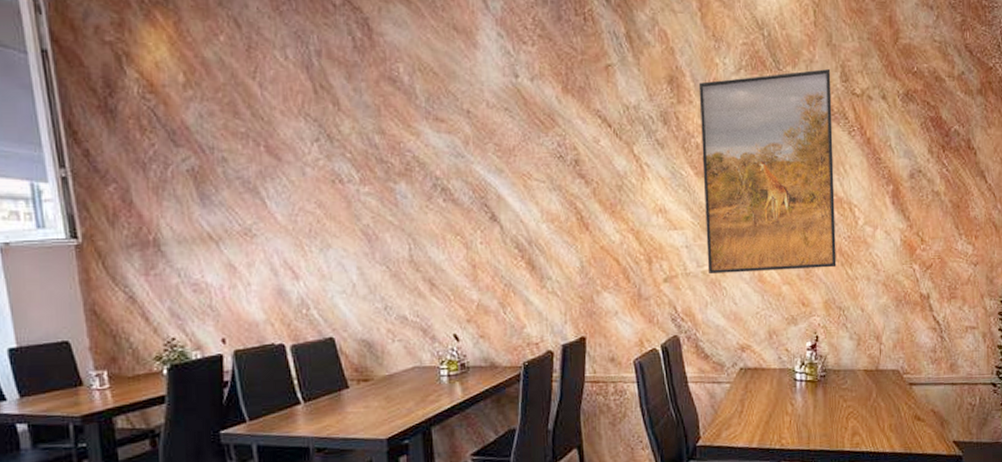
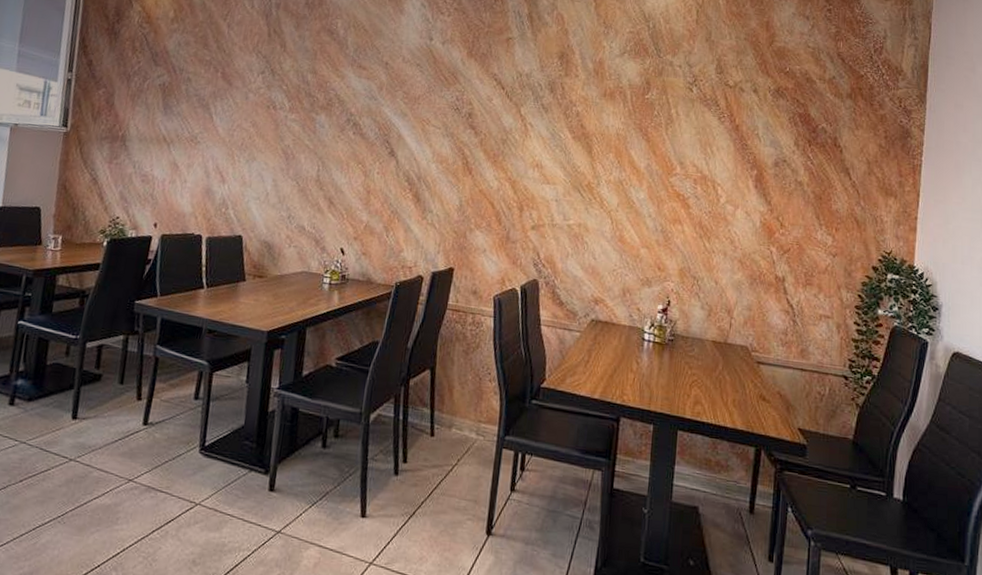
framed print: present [698,69,837,275] -> none [573,60,707,239]

